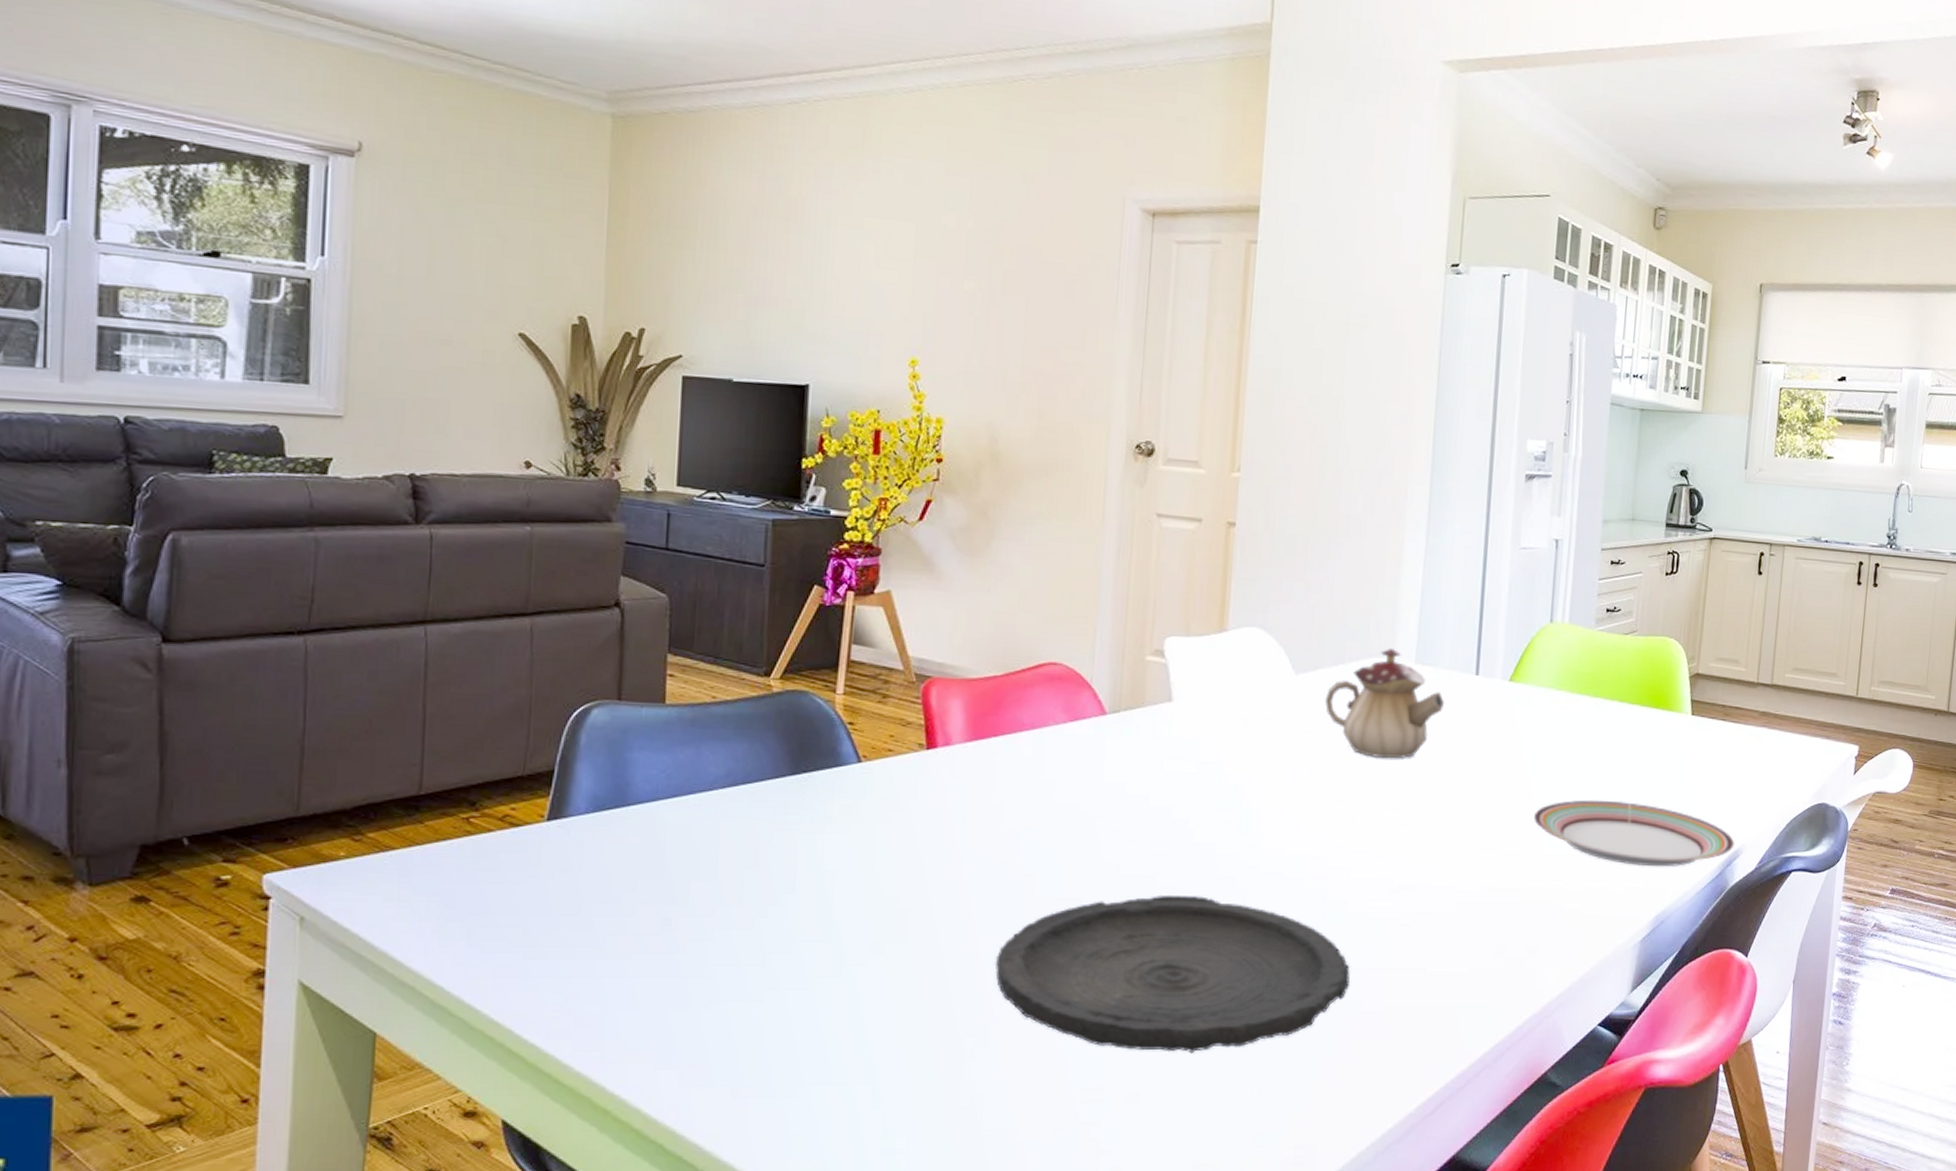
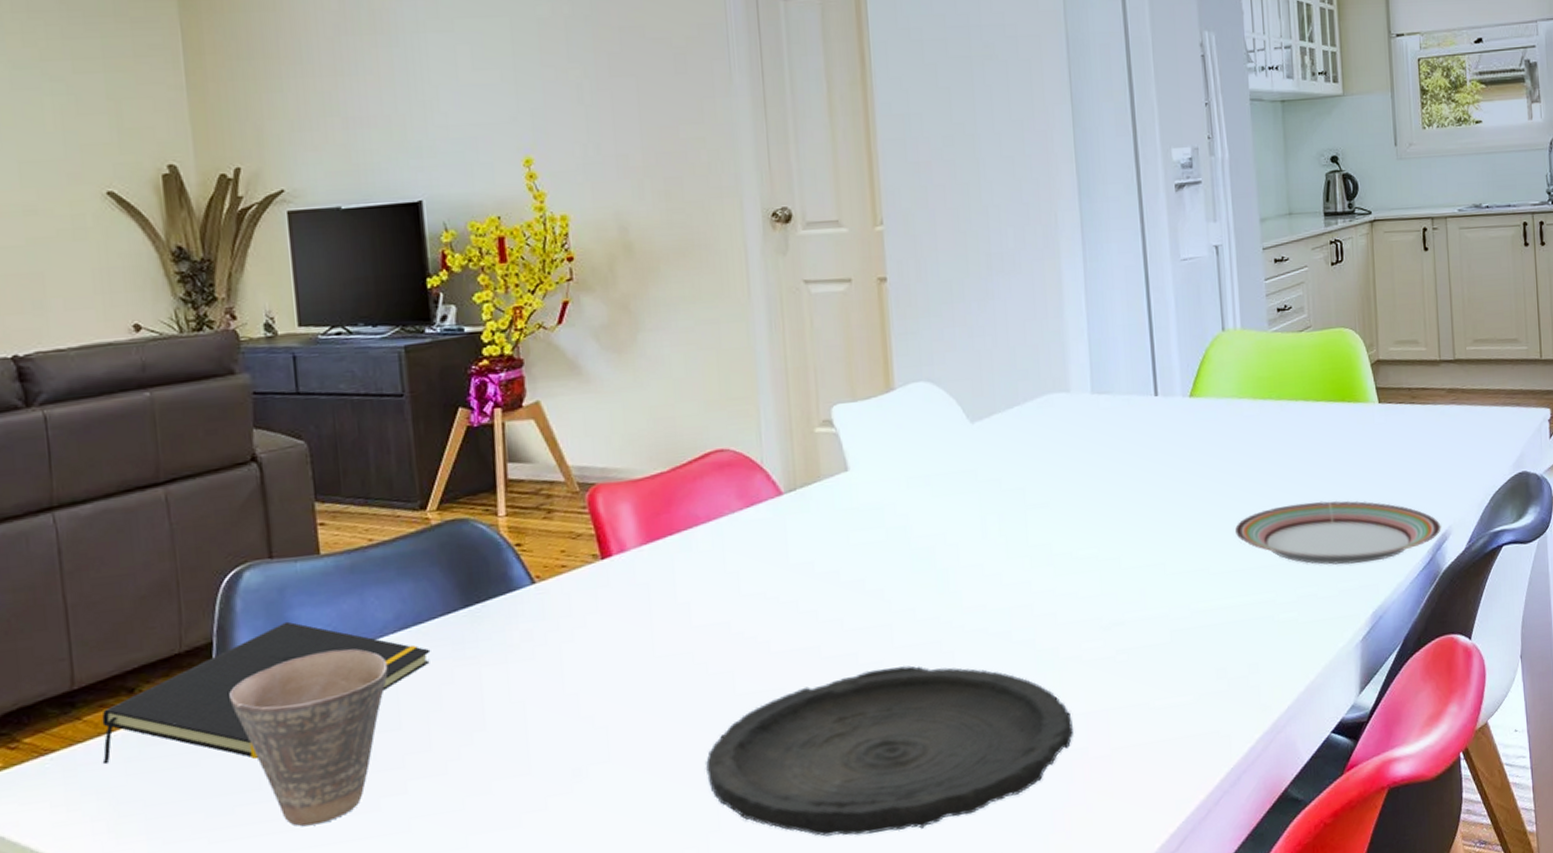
notepad: none [436,761,755,887] -> present [101,621,431,764]
cup: none [562,795,713,957] -> present [229,648,388,827]
teapot: present [1324,647,1445,759] -> none [1004,381,1128,496]

